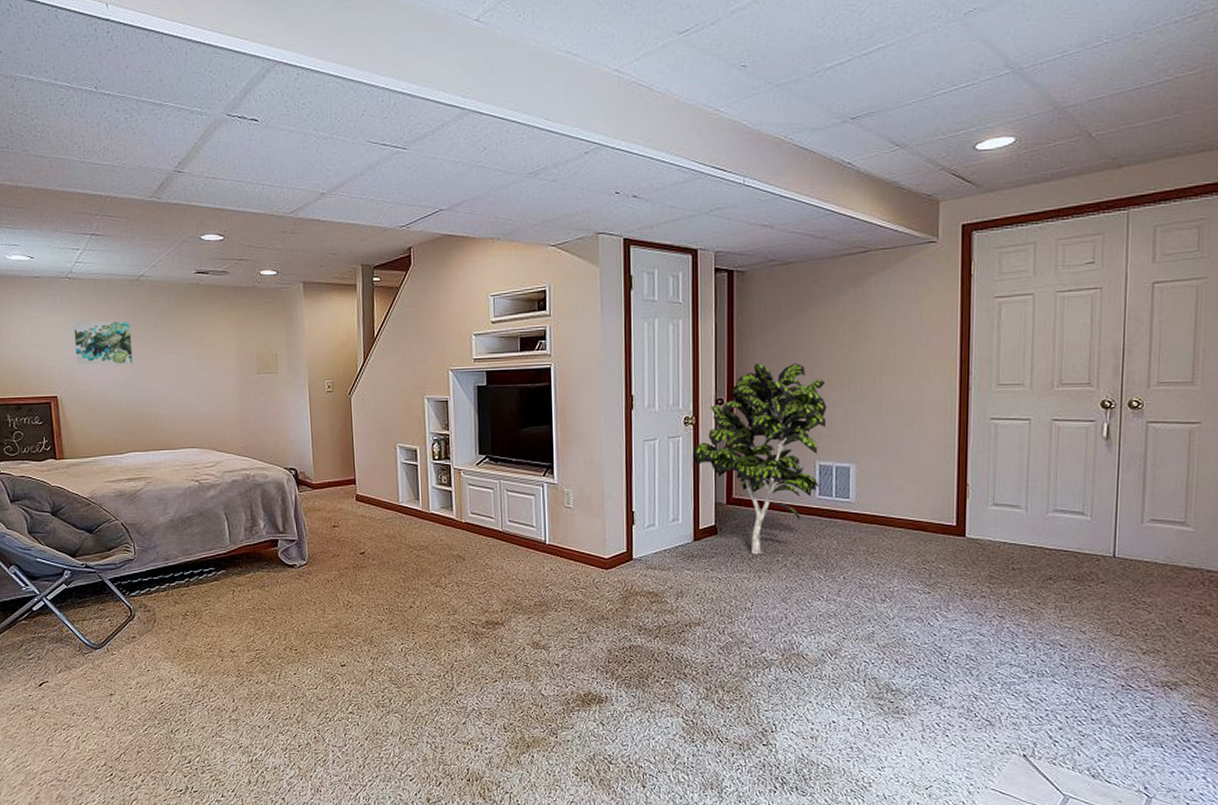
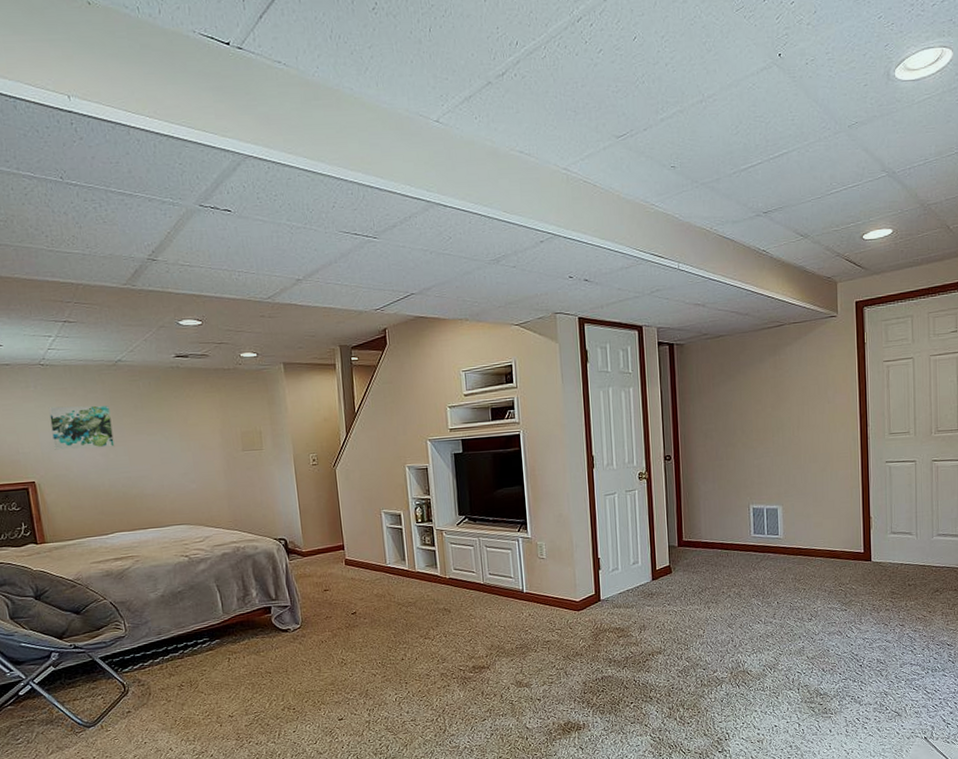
indoor plant: present [692,363,827,555] -> none [647,422,757,589]

